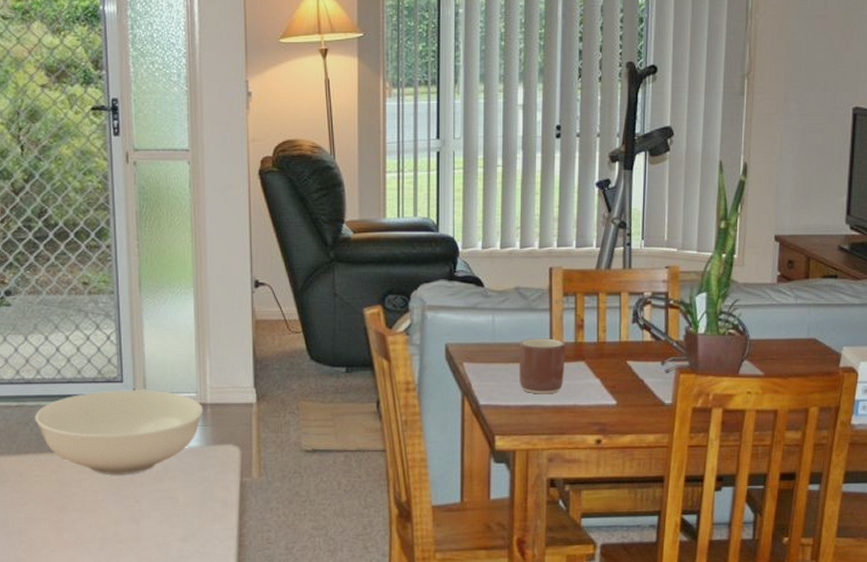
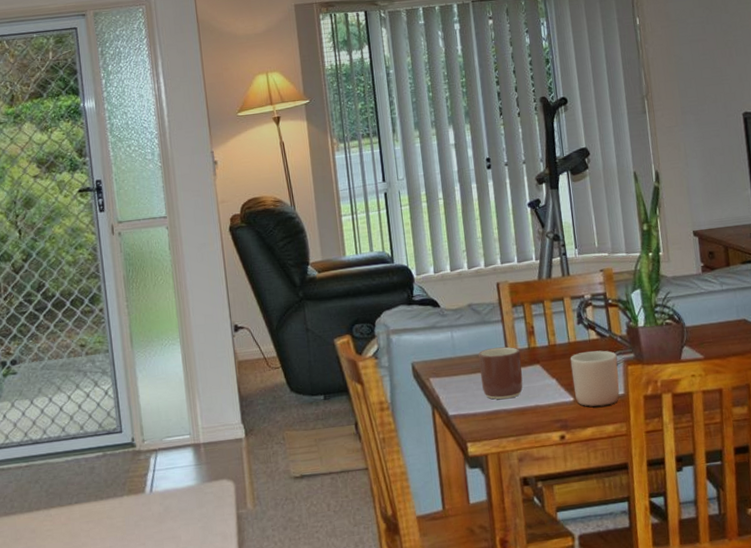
bowl: present [35,390,204,474] -> none [43,436,198,522]
mug: none [618,354,670,414] -> present [570,350,620,407]

